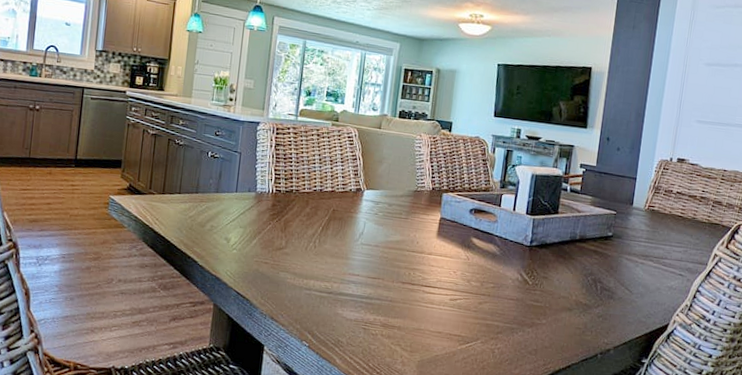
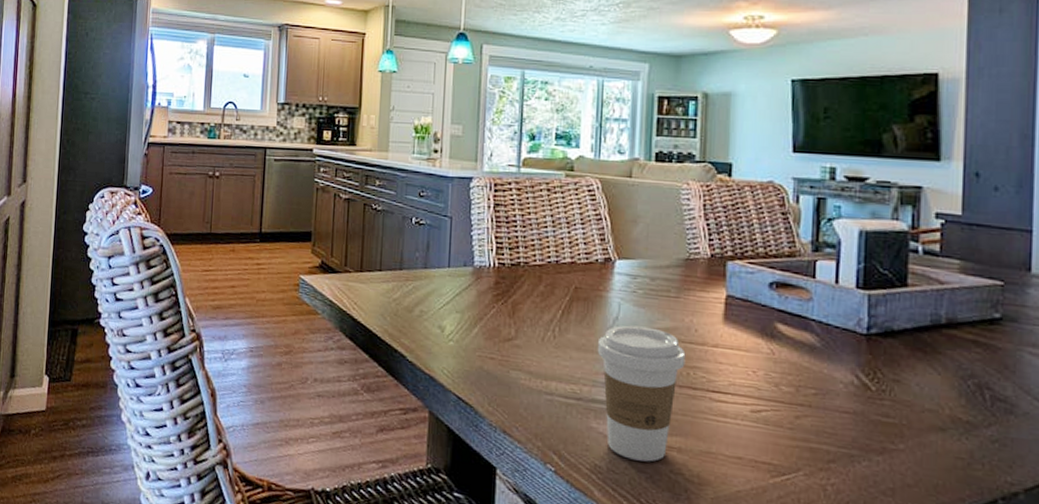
coffee cup: none [346,238,409,337] -> present [597,325,686,462]

